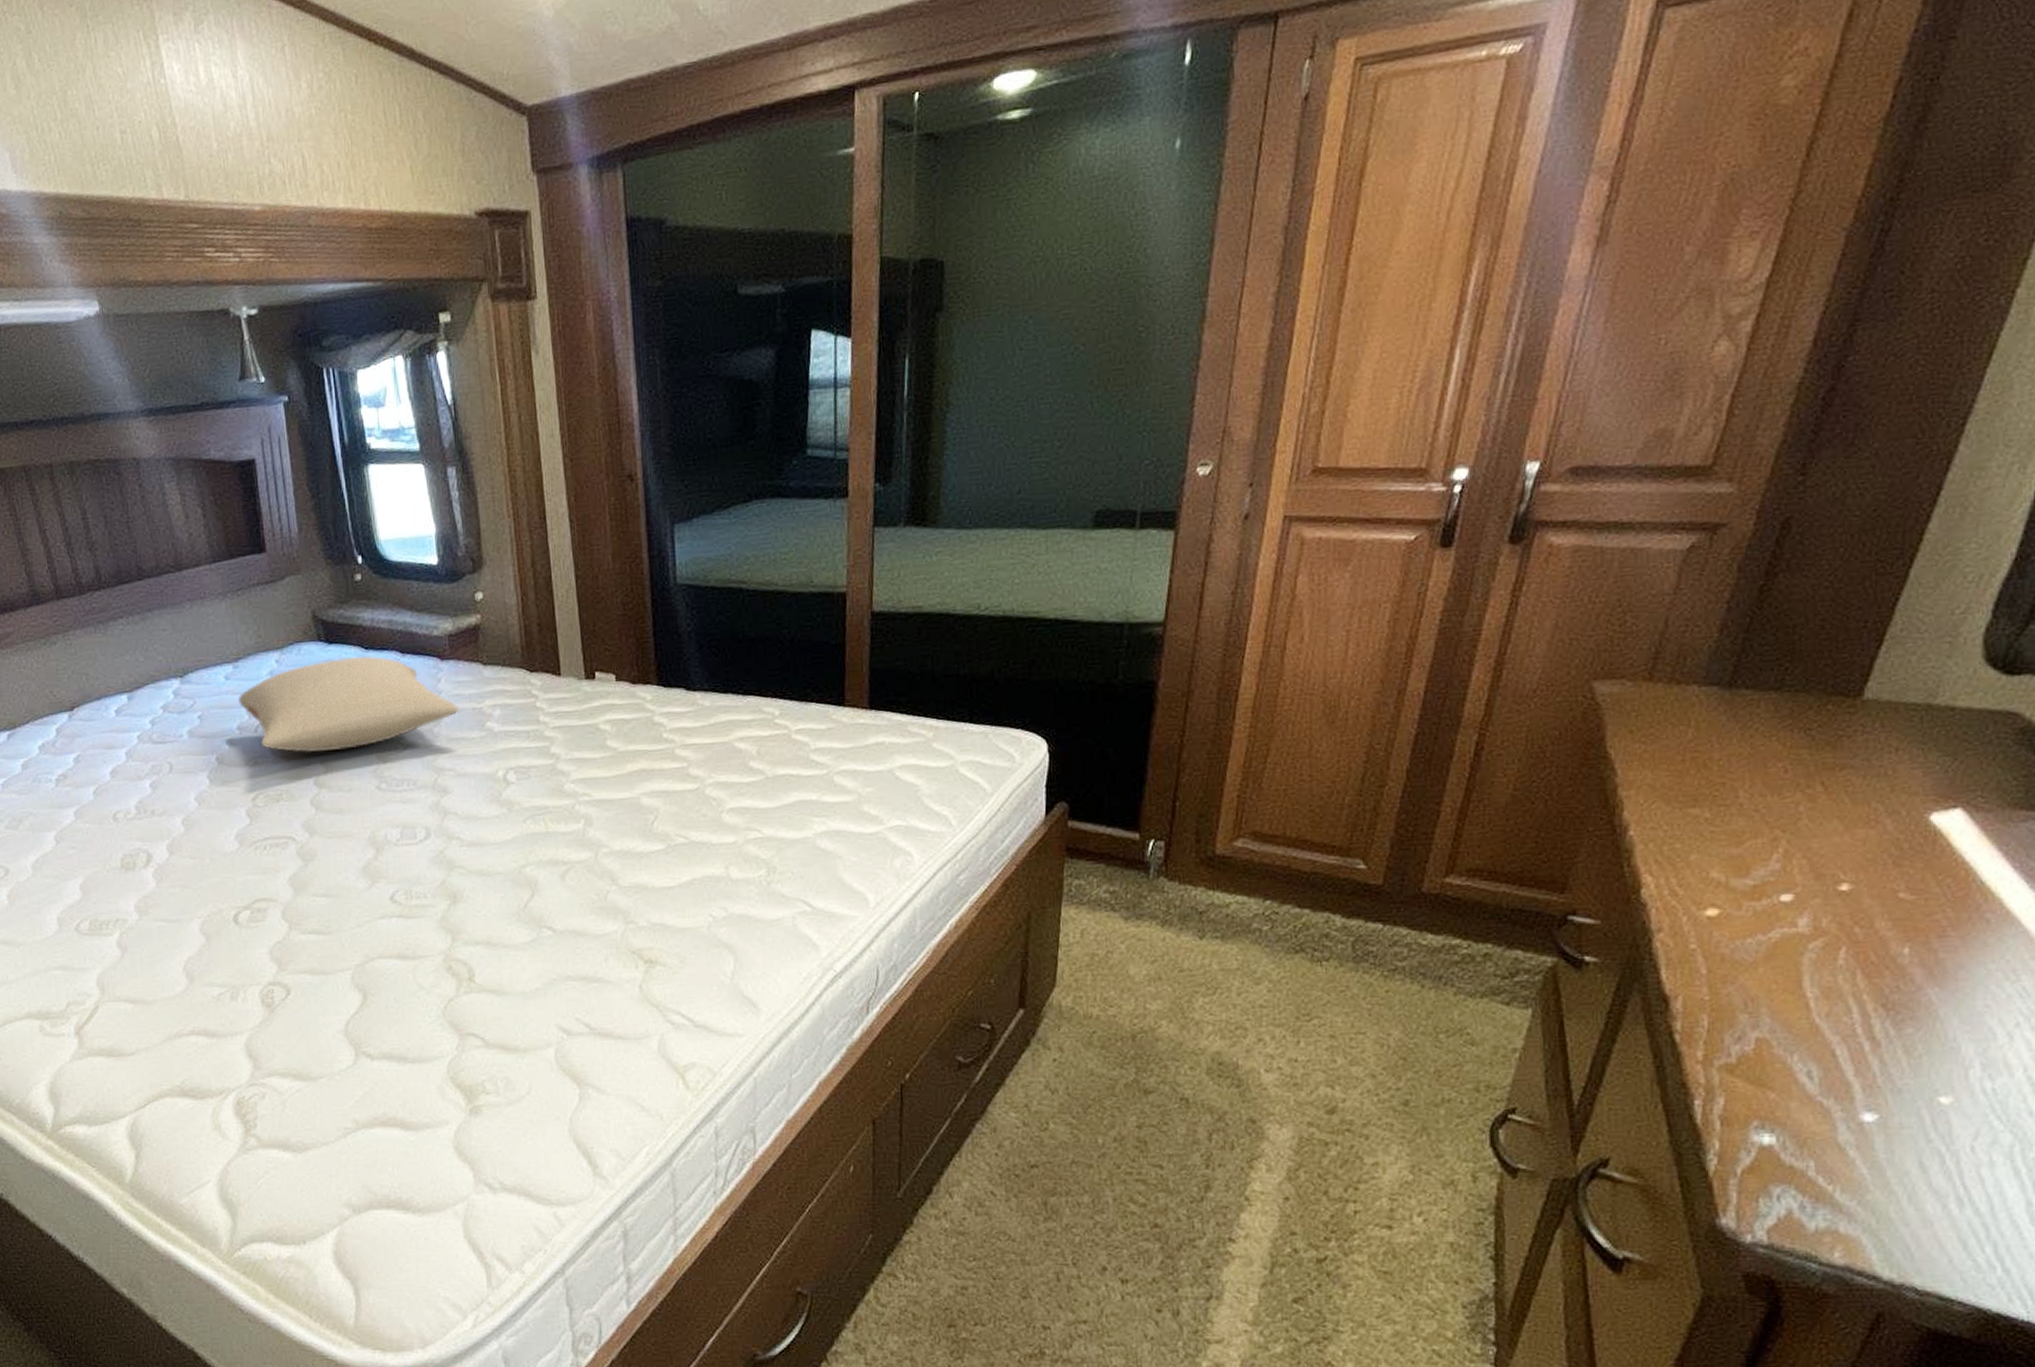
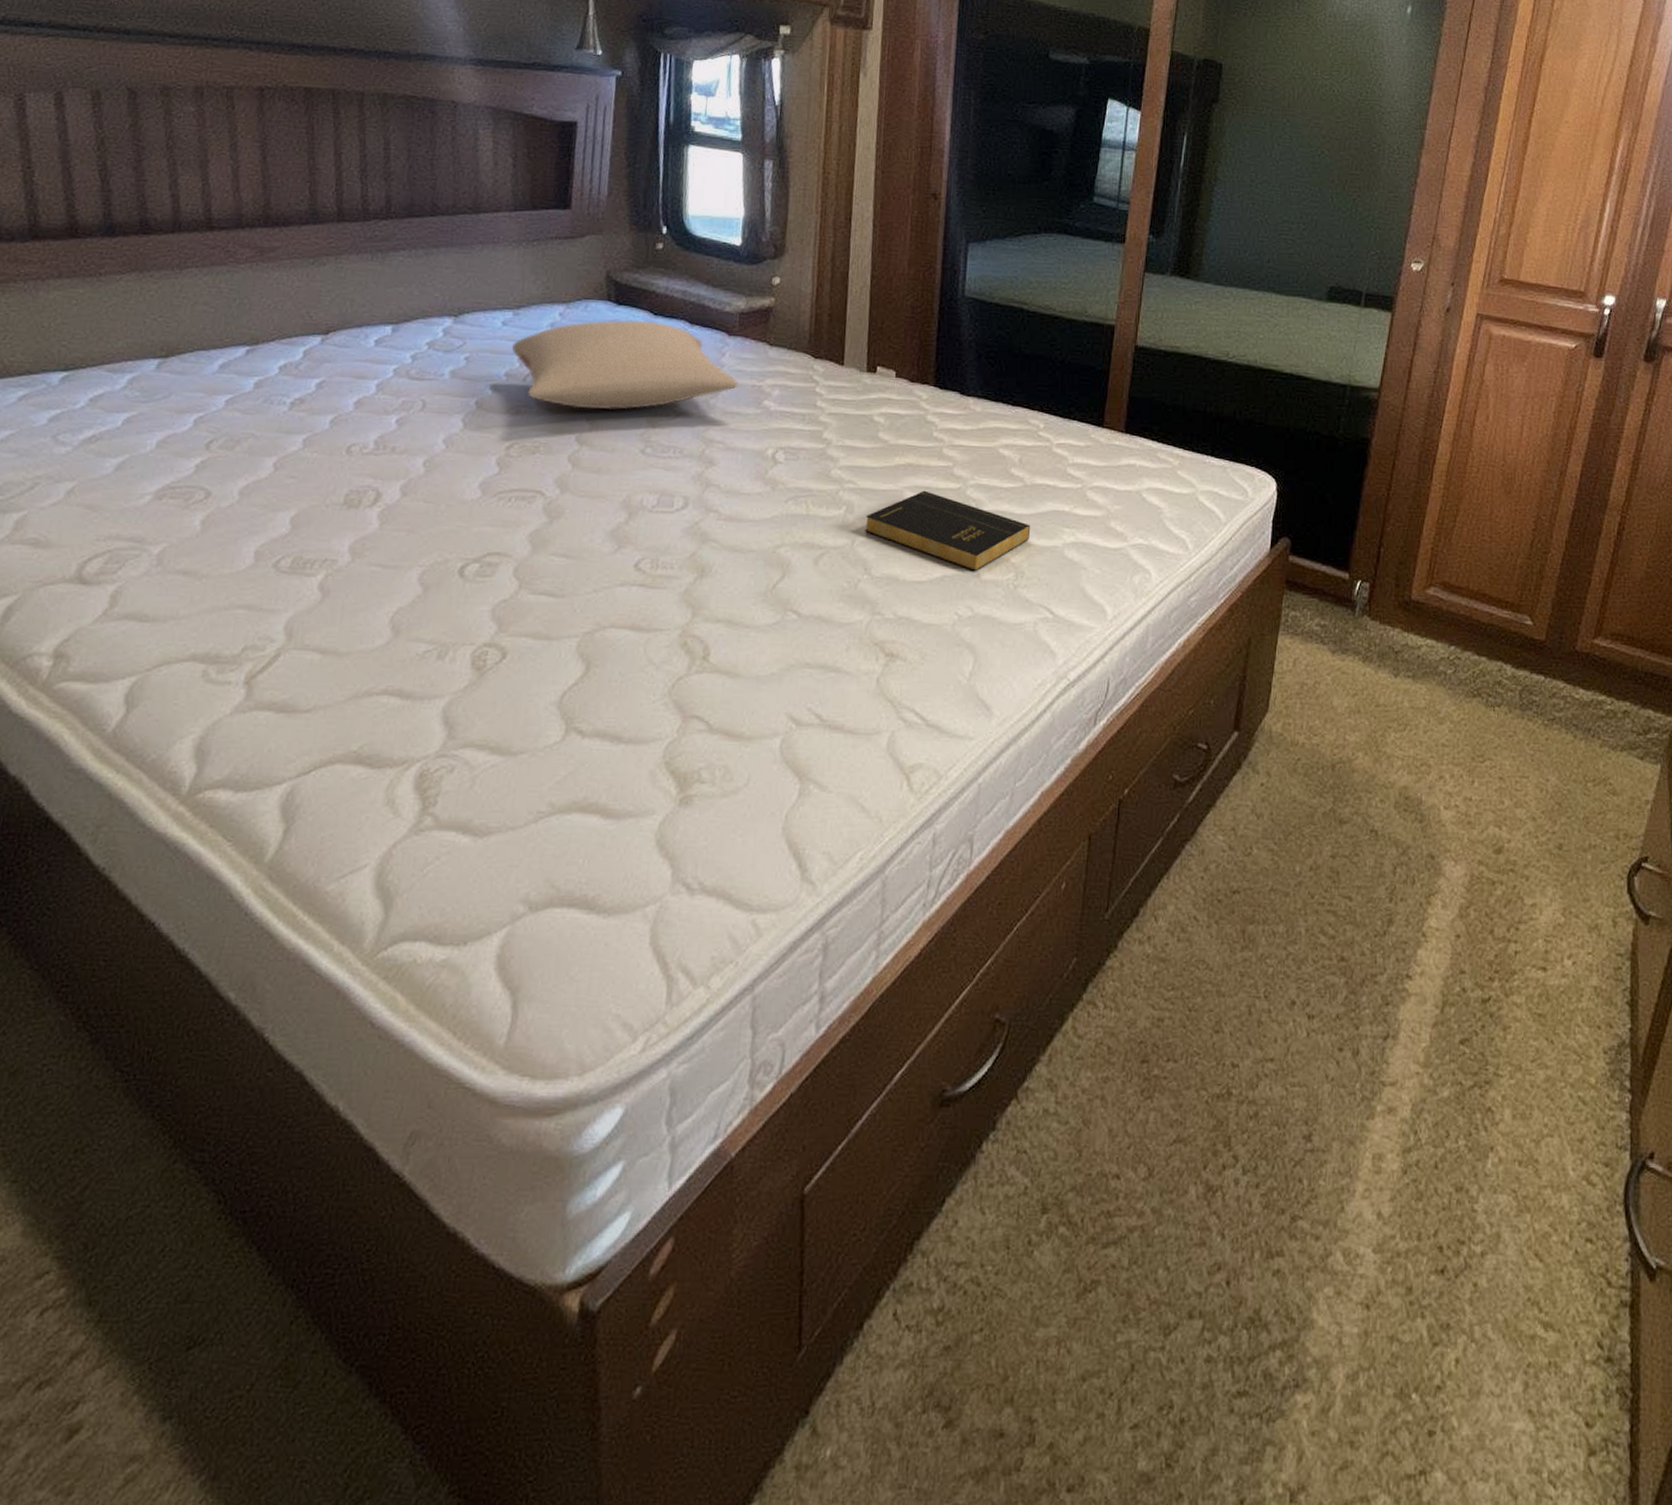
book: none [606,794,778,871] -> present [865,490,1031,571]

